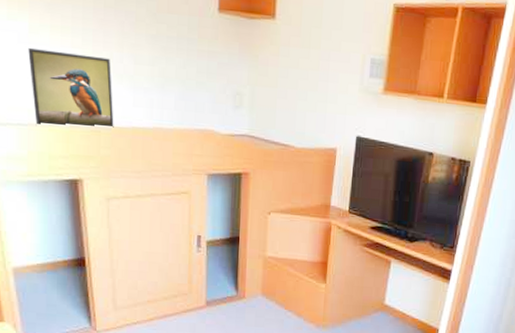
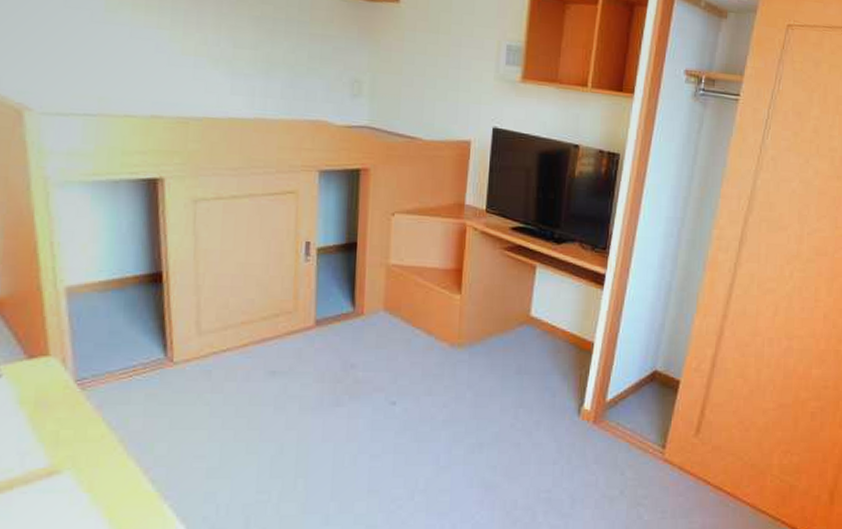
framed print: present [28,48,114,128] -> none [102,29,206,118]

